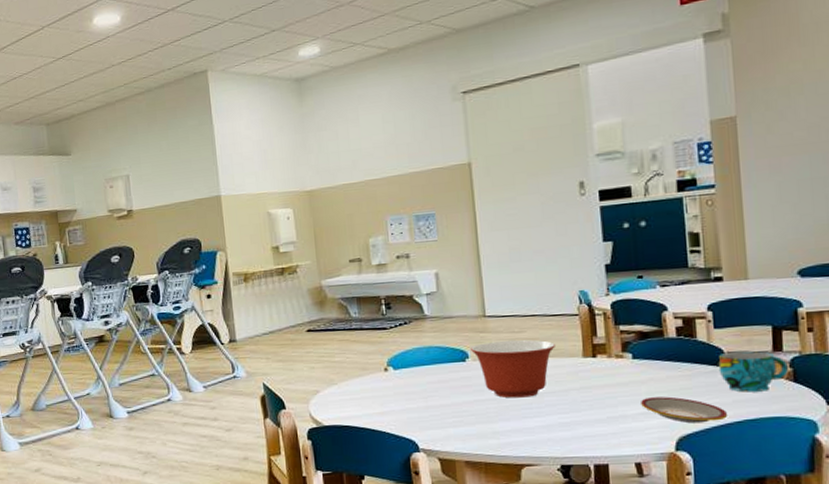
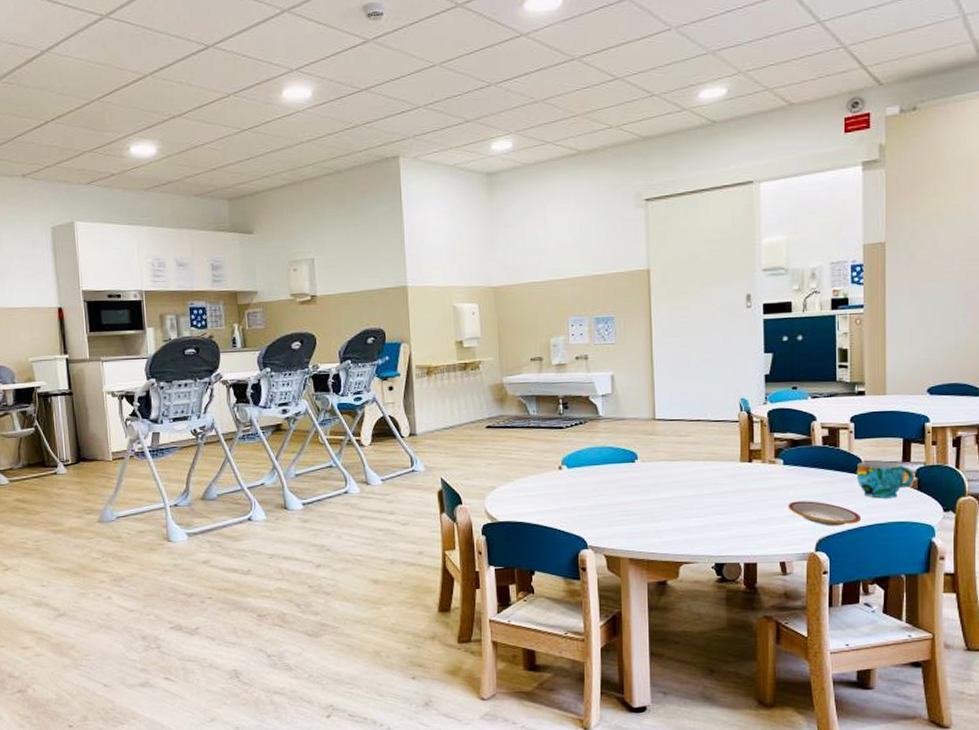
mixing bowl: present [471,340,555,398] -> none [640,443,716,499]

